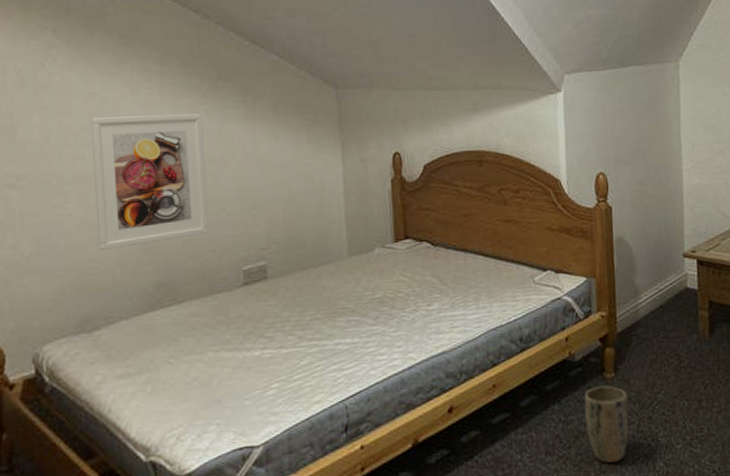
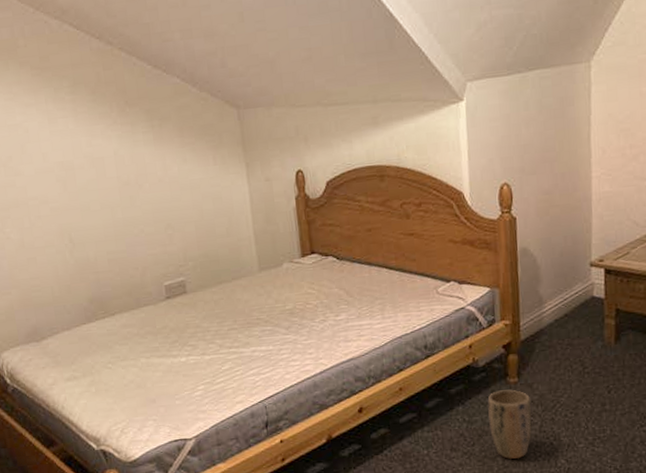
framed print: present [91,114,209,250] -> none [16,140,131,270]

